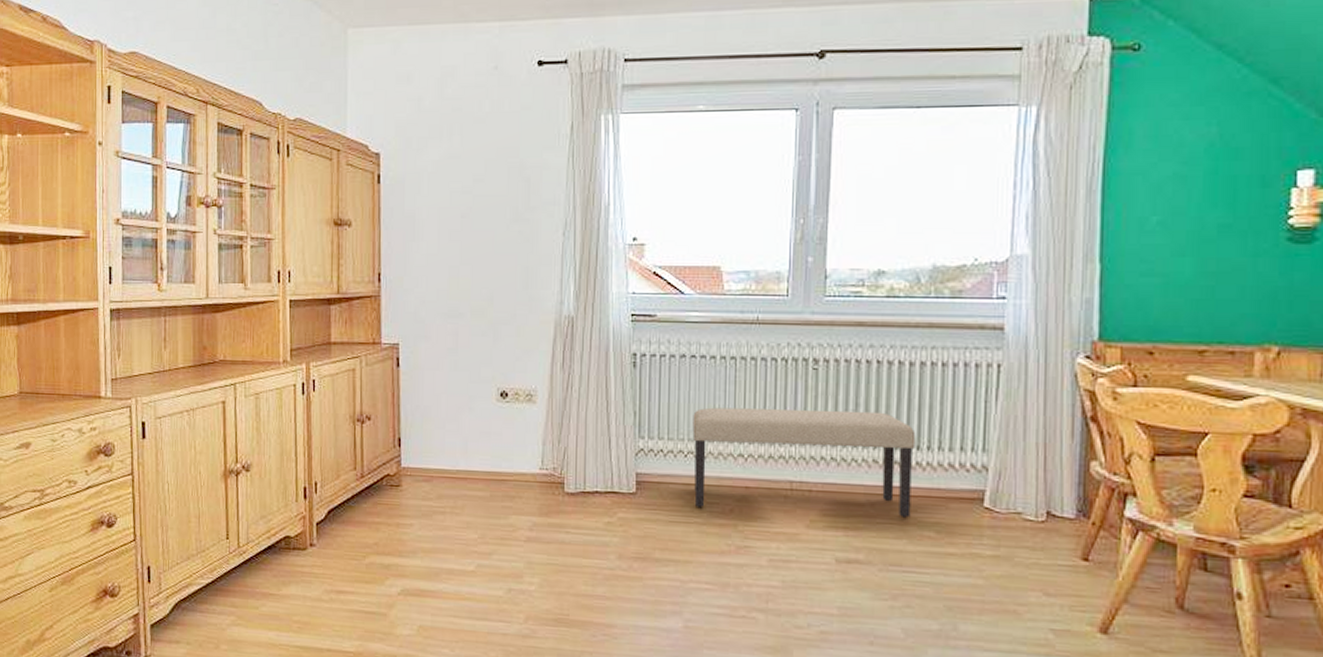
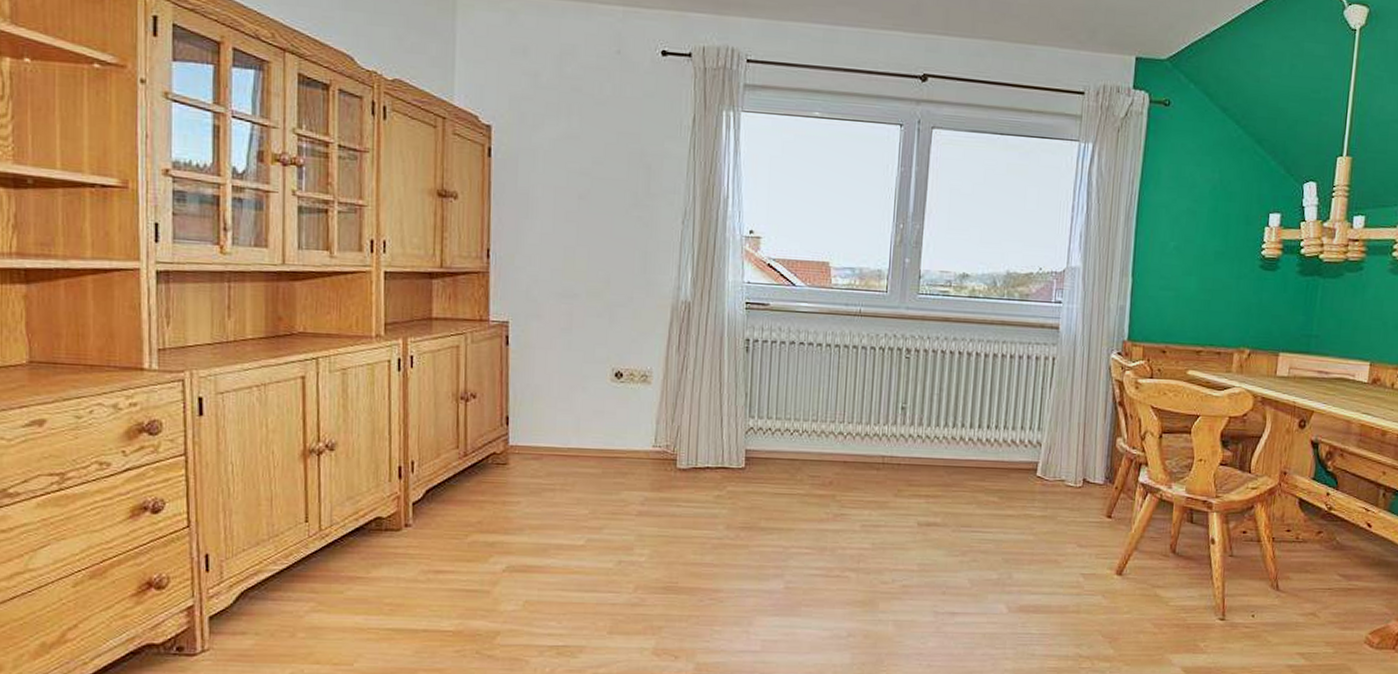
bench: present [692,407,916,519] -> none [798,390,987,487]

